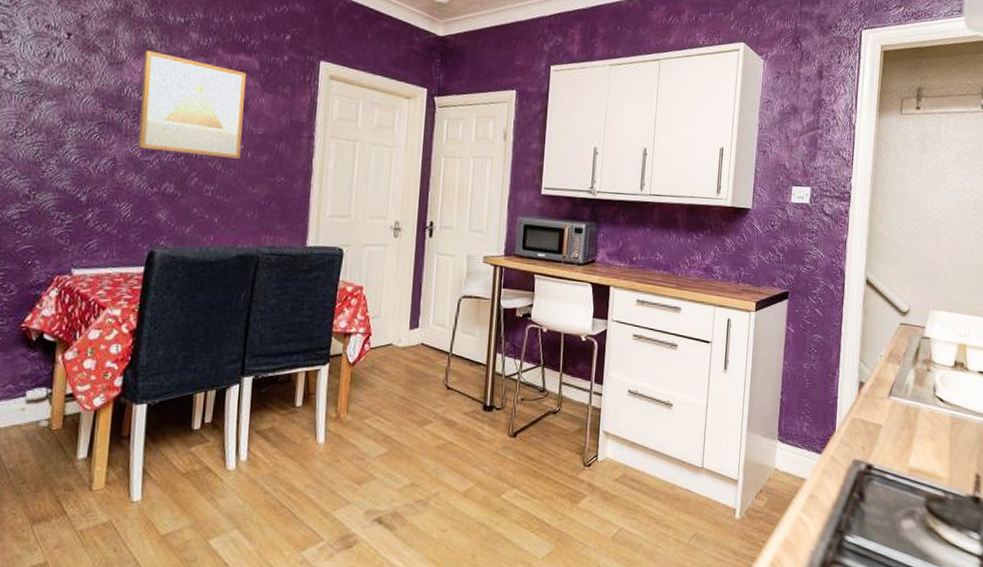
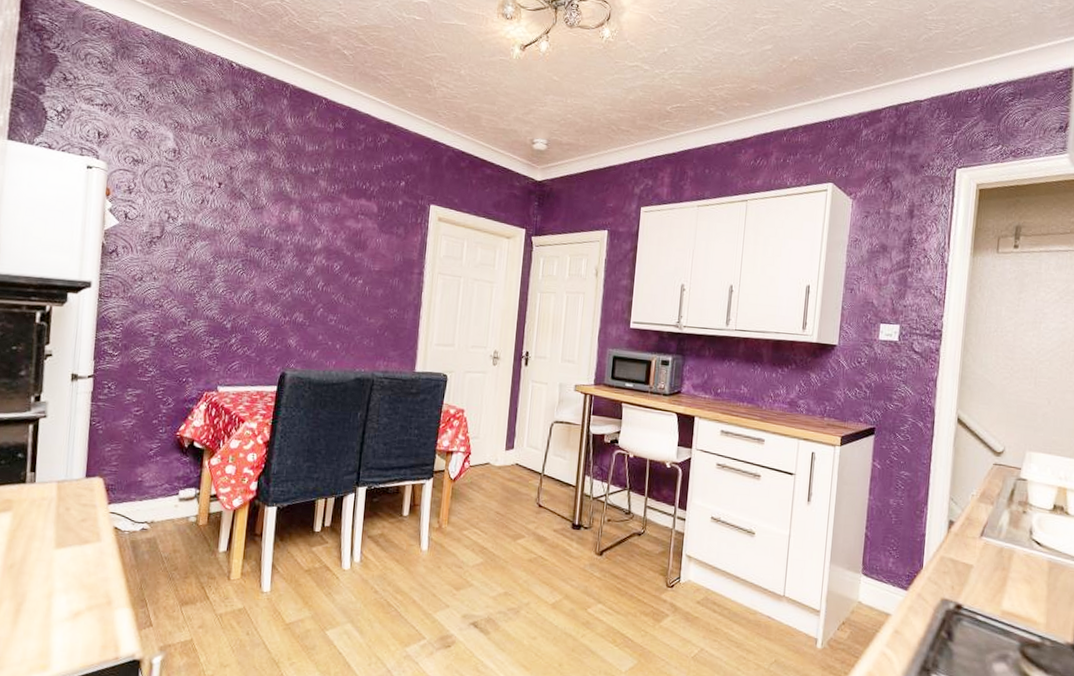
wall art: present [138,50,246,159] -> none [274,196,366,292]

